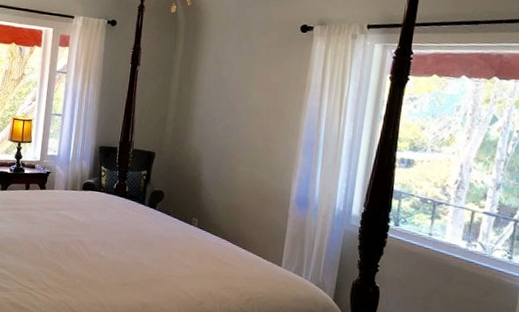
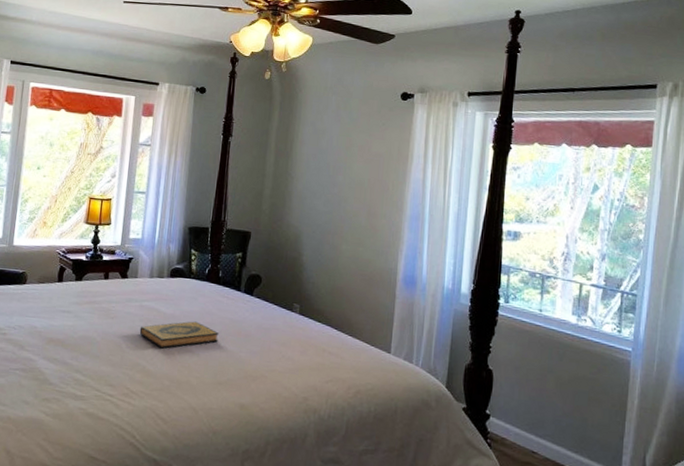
hardback book: none [55,229,125,252] -> present [139,321,219,349]

